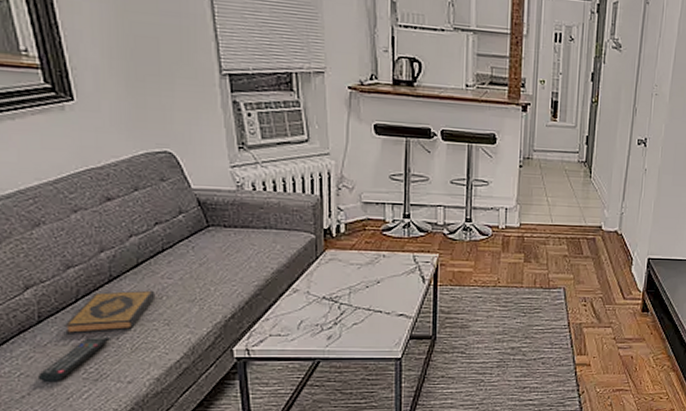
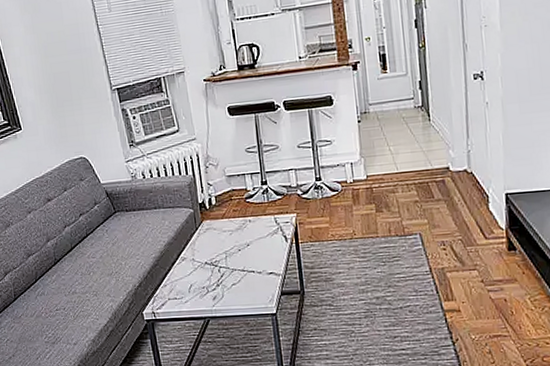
remote control: present [38,338,110,383] -> none [18,308,60,346]
hardback book: present [64,290,156,334] -> none [30,268,86,308]

